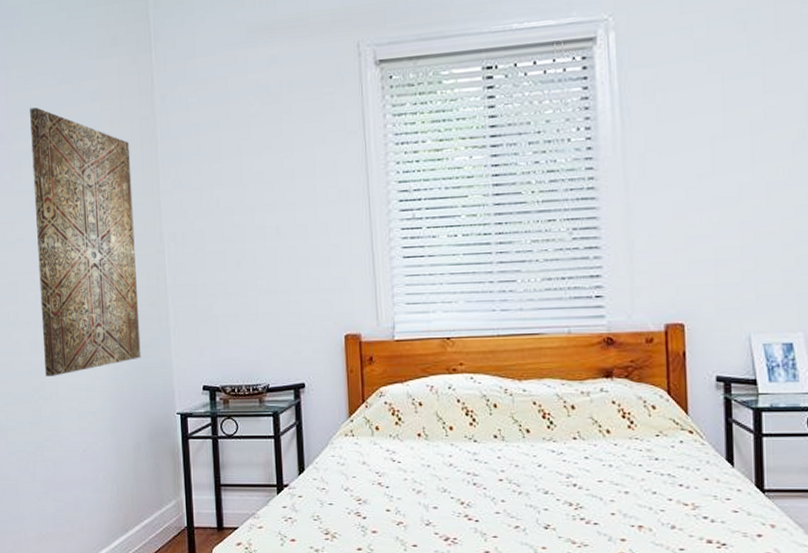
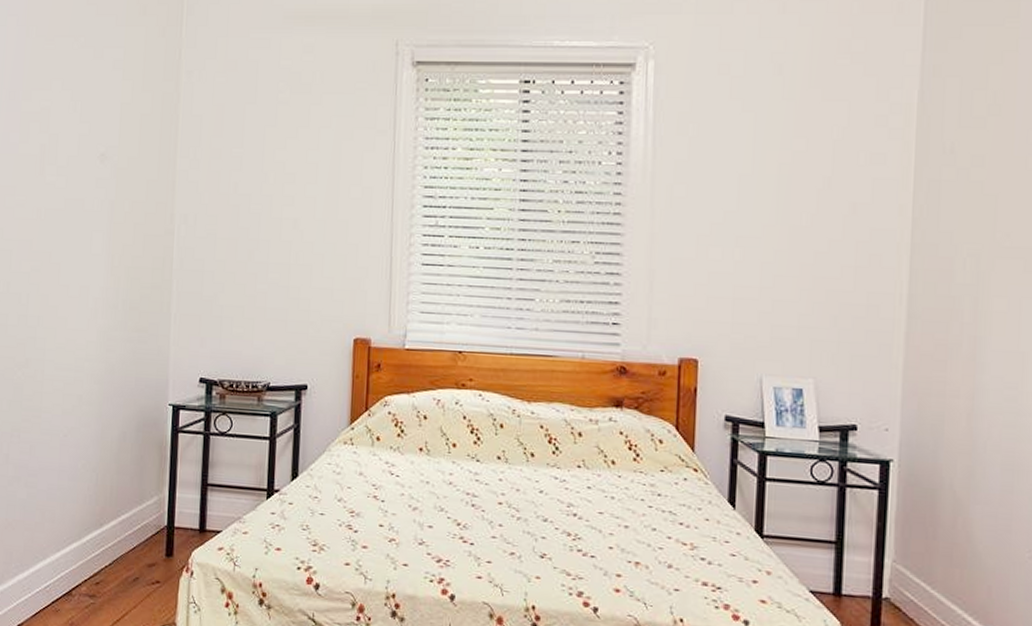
wall art: present [30,107,141,377] -> none [32,69,149,354]

